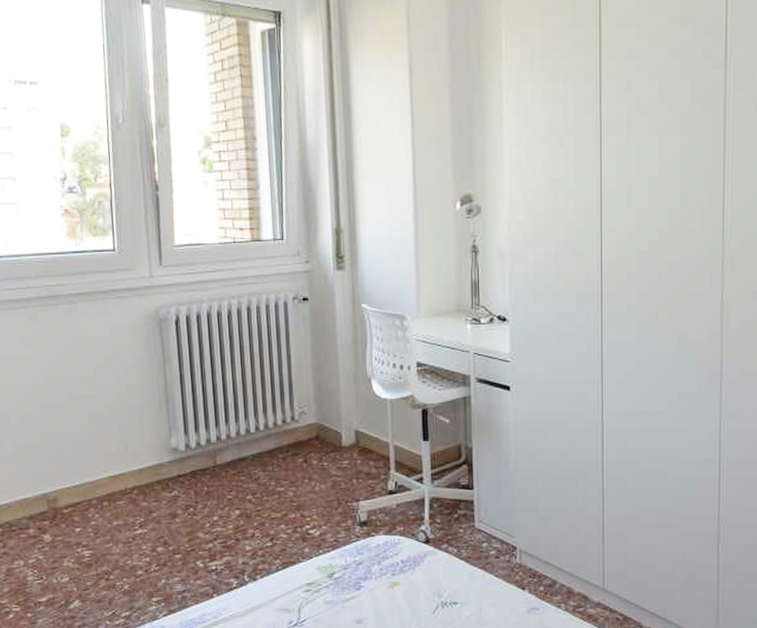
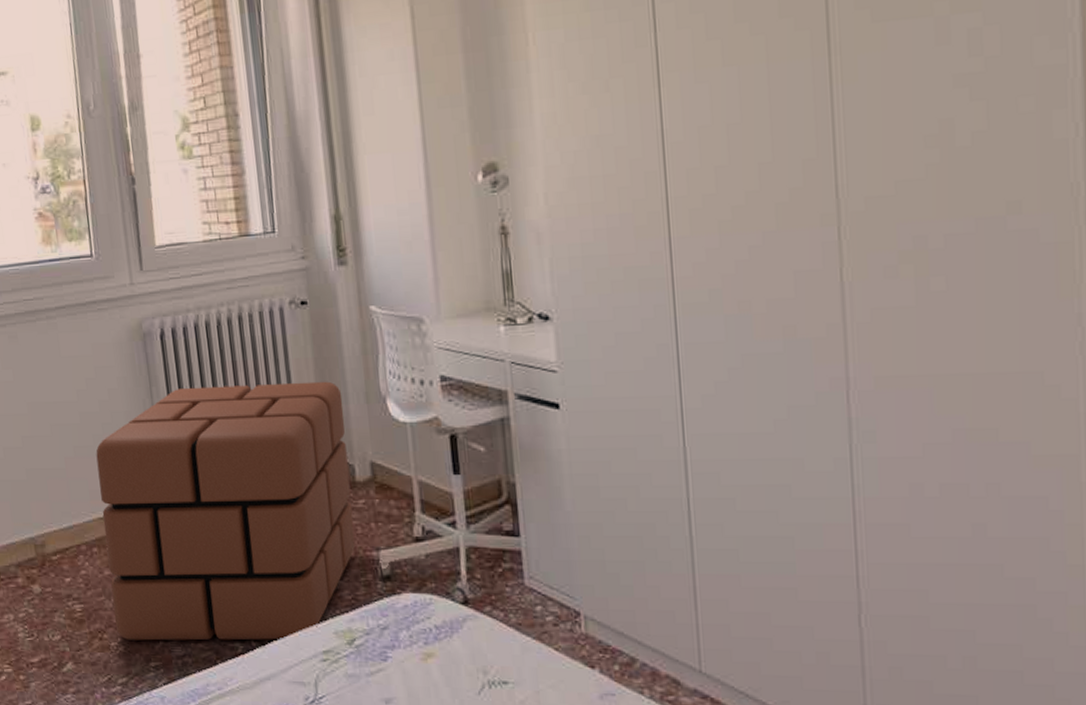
pouf: none [110,364,339,580] -> present [95,381,356,641]

